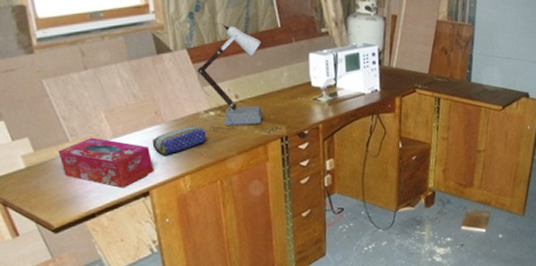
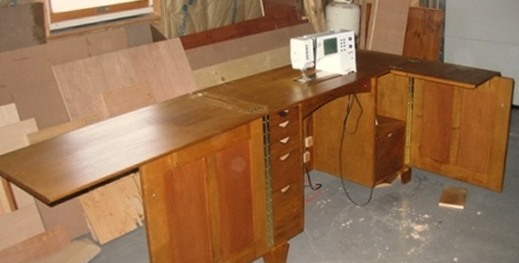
tissue box: present [58,137,154,188] -> none [59,117,145,165]
pencil case: present [152,125,207,155] -> none [144,106,194,134]
desk lamp: present [197,23,264,131] -> none [188,14,247,111]

